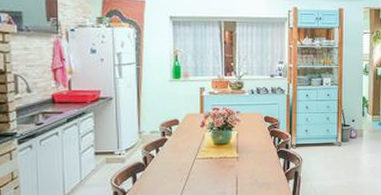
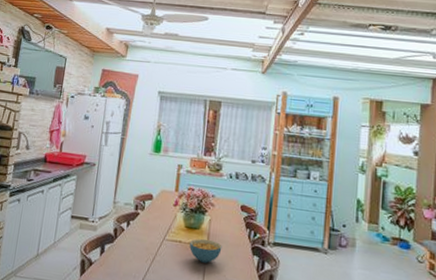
cereal bowl: none [221,151,251,173] -> present [189,238,222,263]

